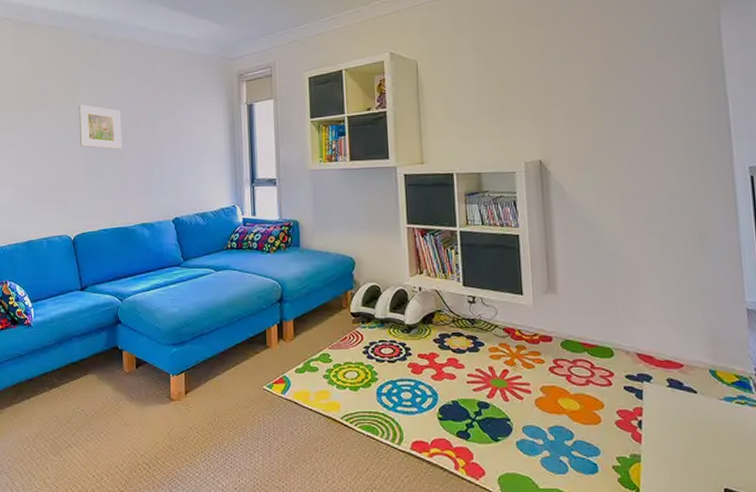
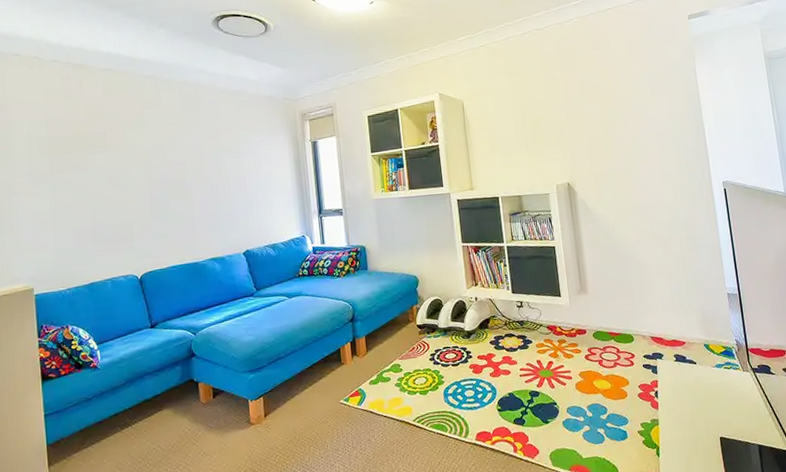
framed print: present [79,104,122,150] -> none [139,145,188,188]

